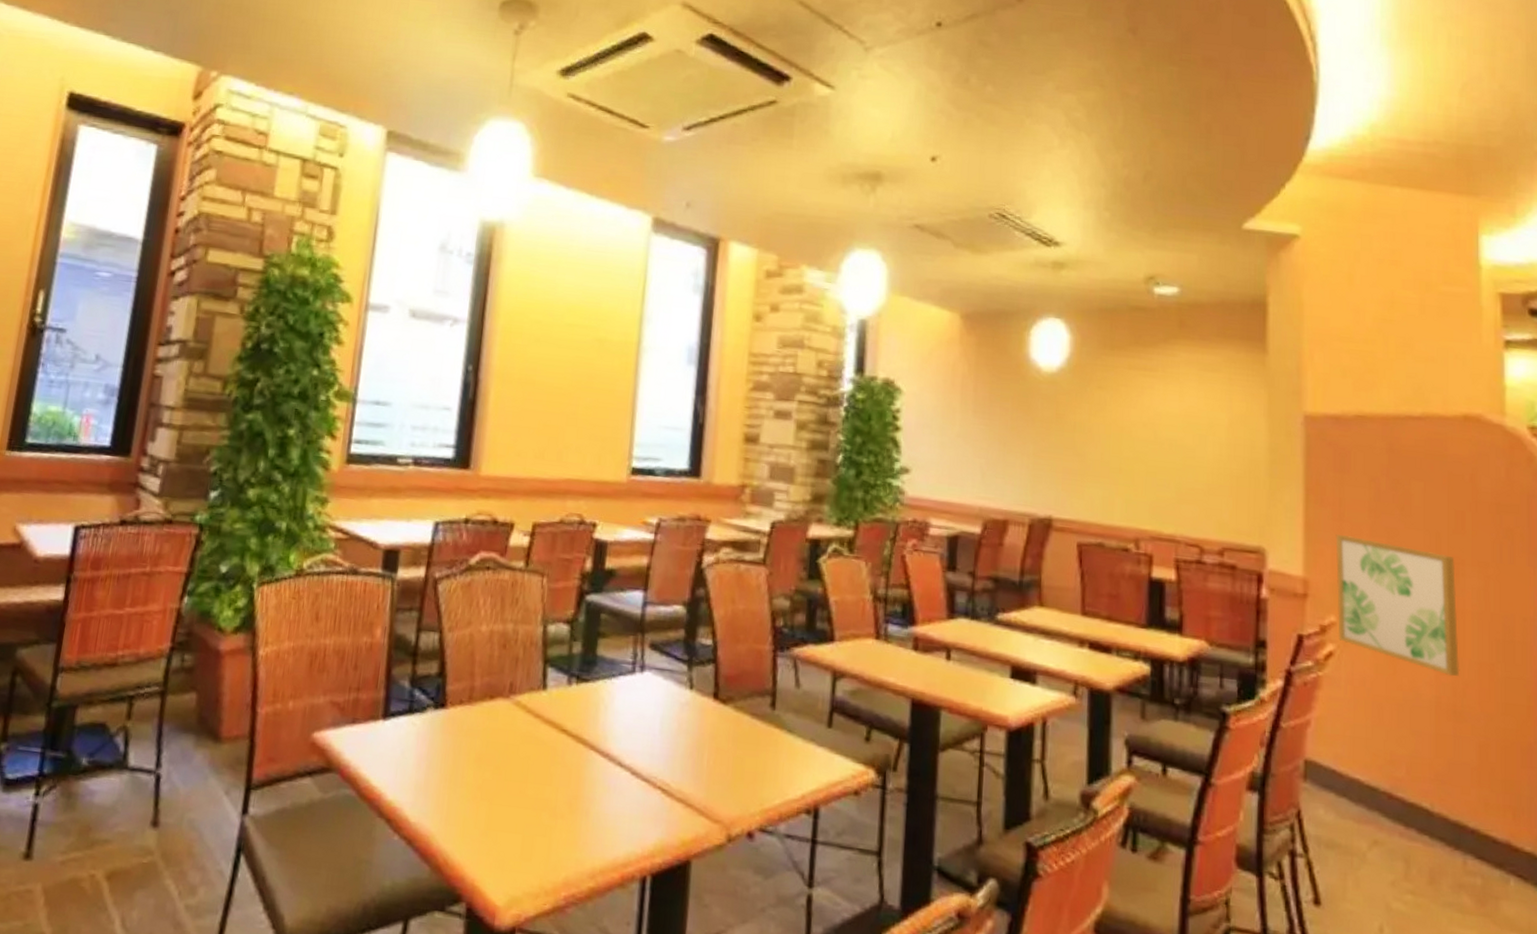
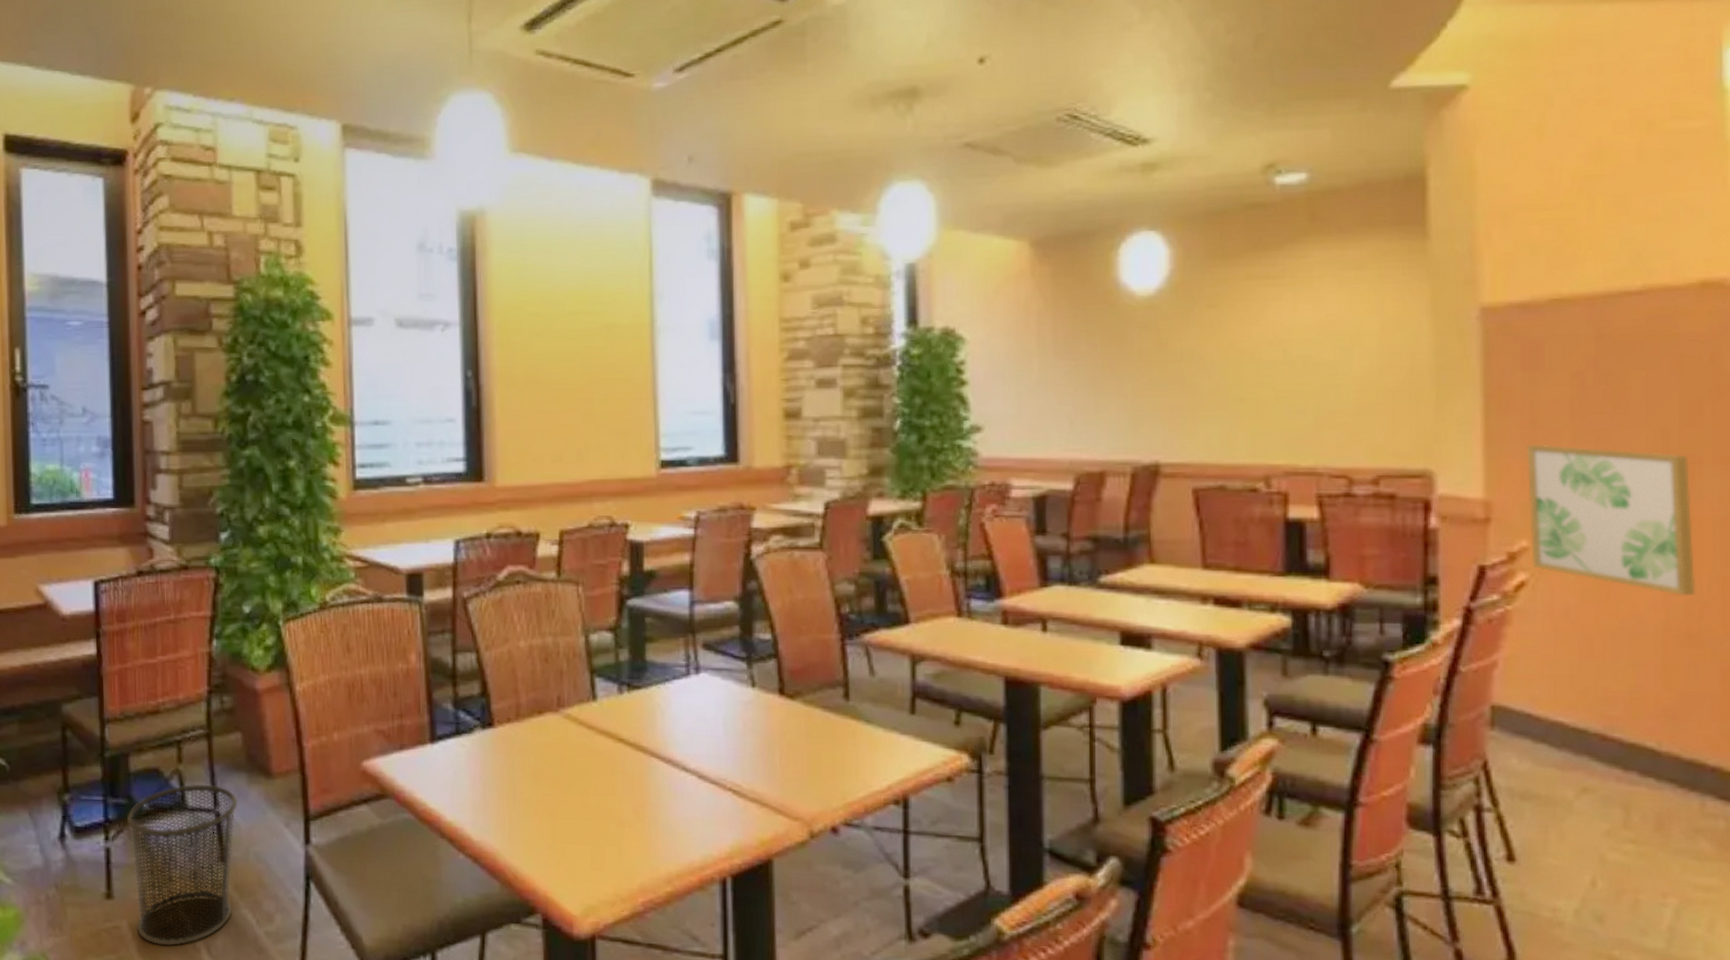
waste bin: none [51,742,181,915] -> present [127,784,238,946]

